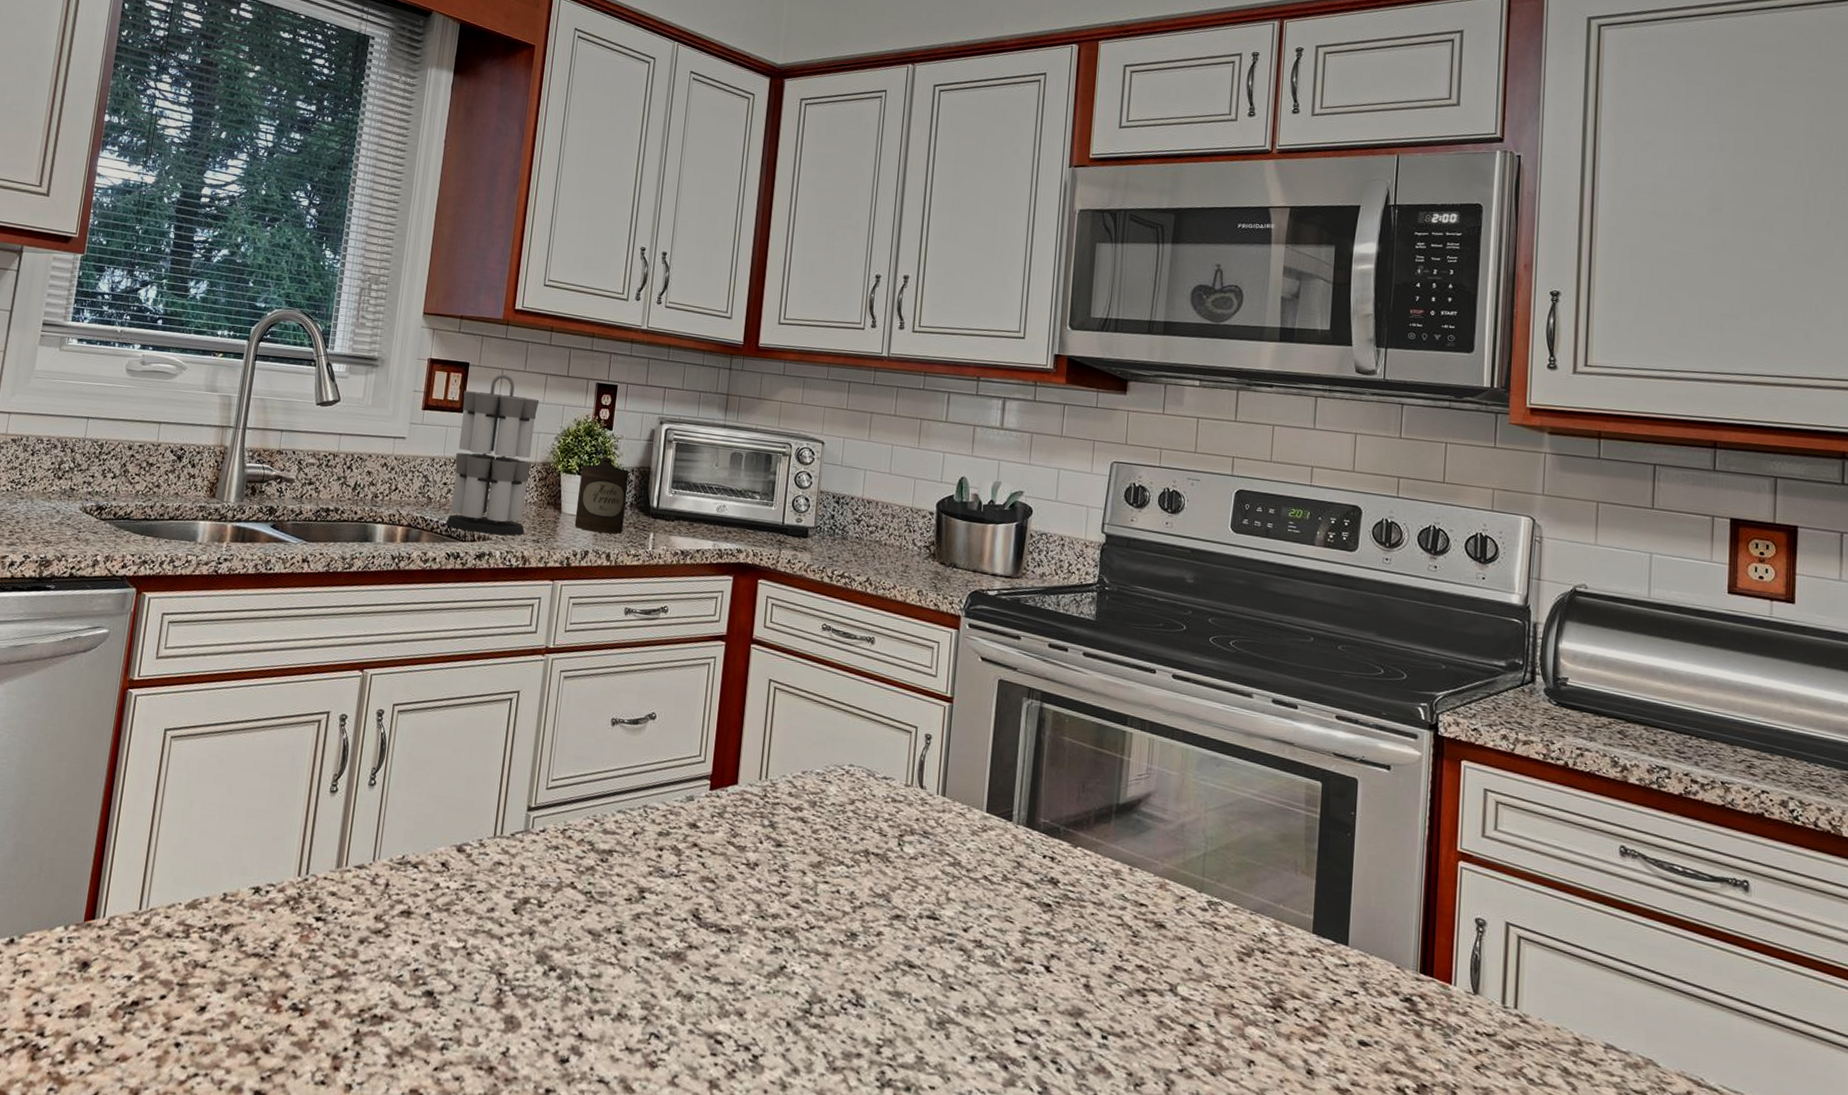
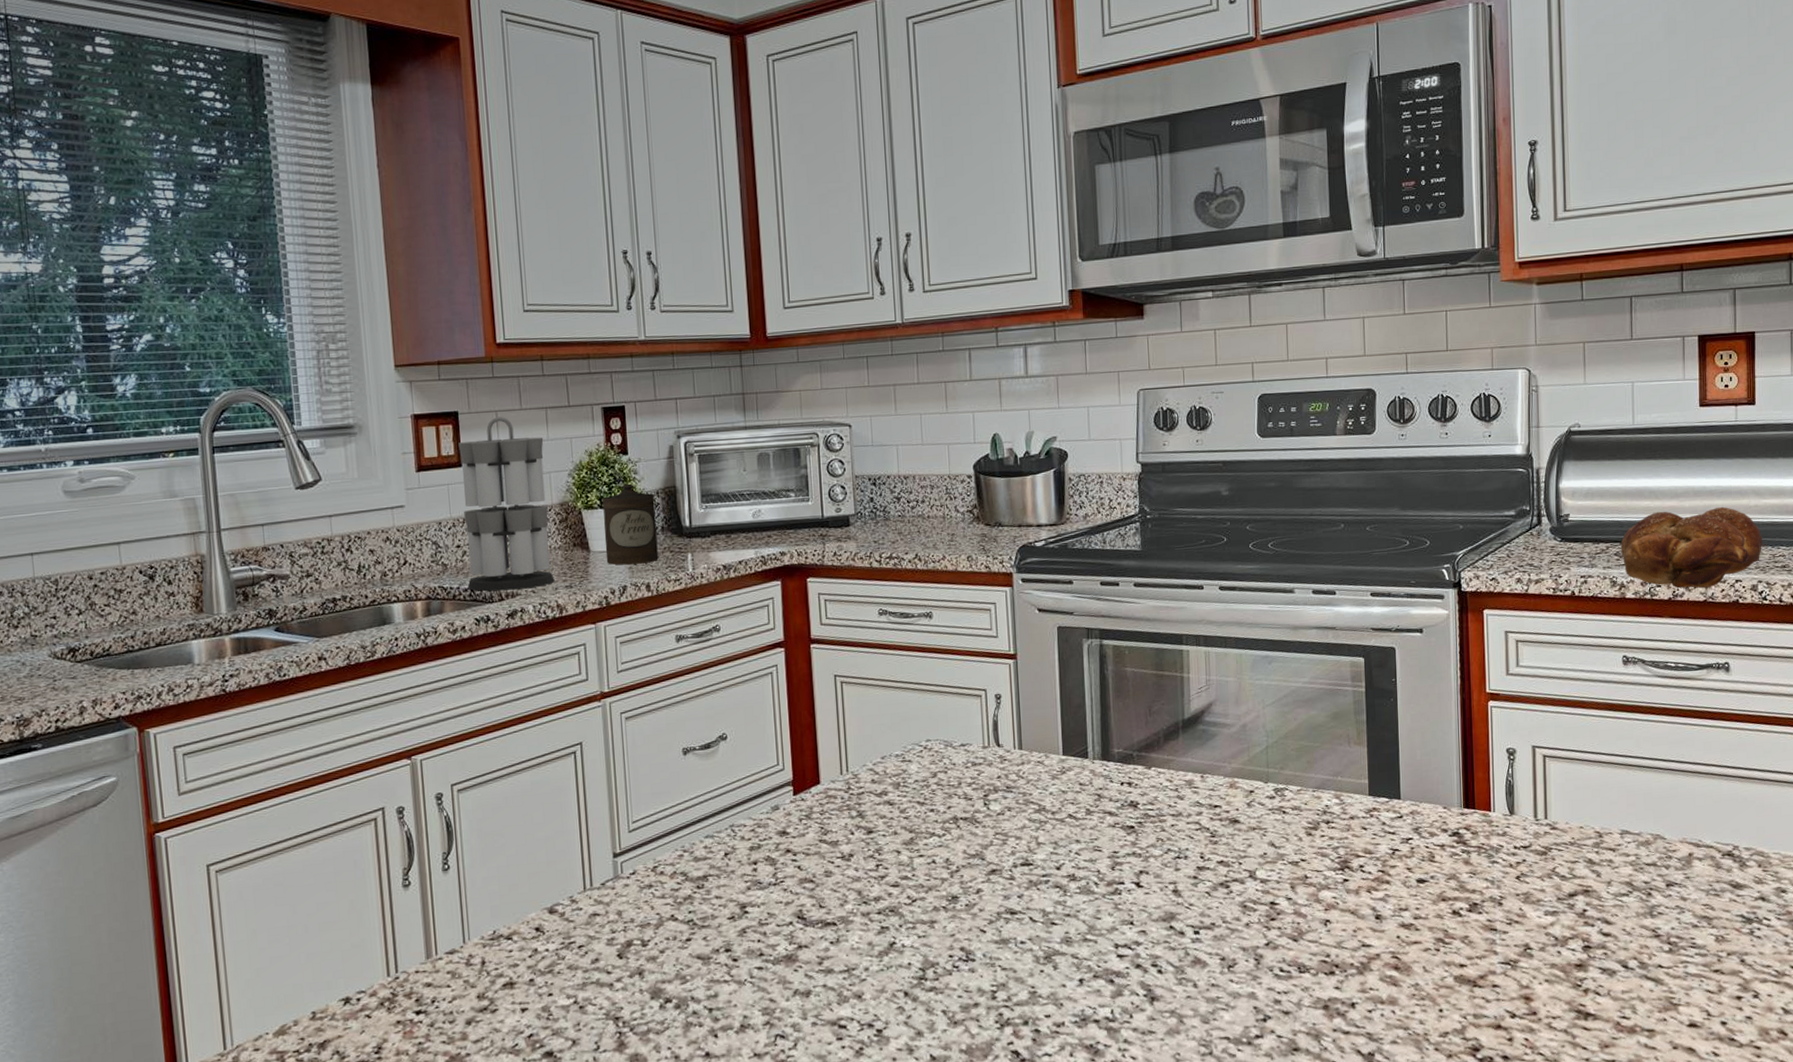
bread loaf: none [1625,696,1797,793] -> present [1620,506,1763,589]

